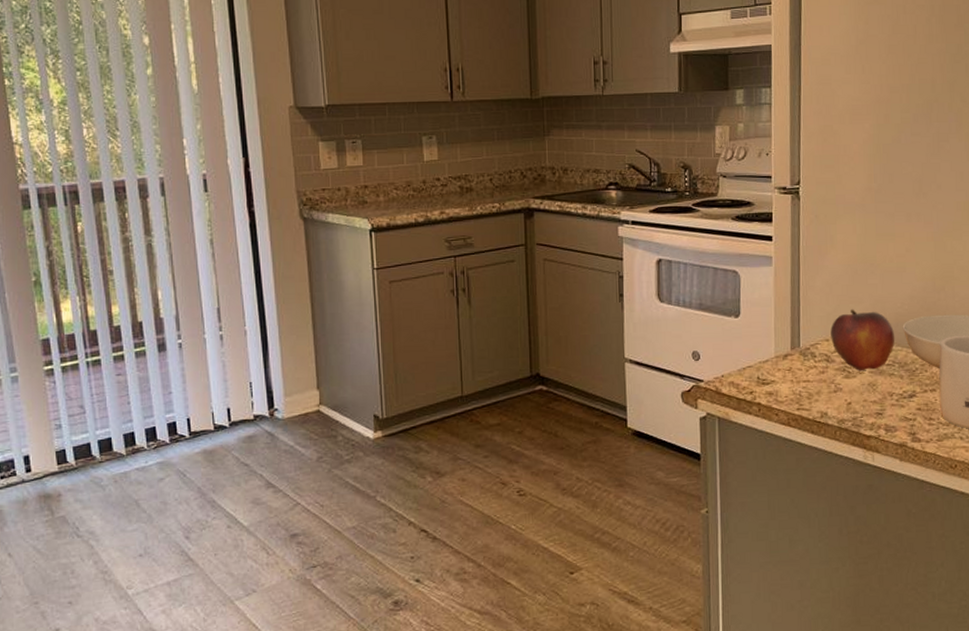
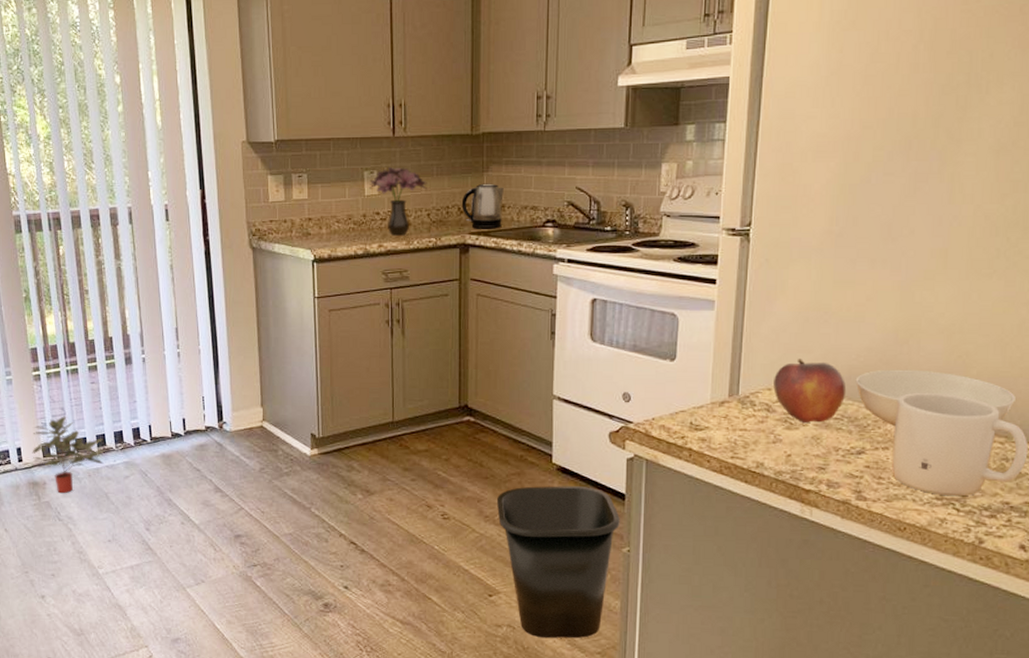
potted plant: none [43,415,138,504] -> present [32,416,108,493]
flower arrangement: none [428,131,488,203] -> present [369,166,427,237]
kettle: none [524,147,566,193] -> present [461,183,504,229]
waste bin: none [573,449,697,612] -> present [496,486,620,638]

